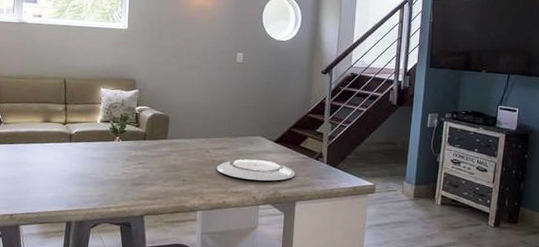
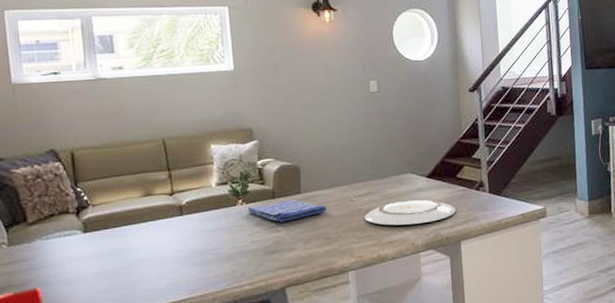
dish towel: none [122,143,187,161] -> present [247,199,327,223]

